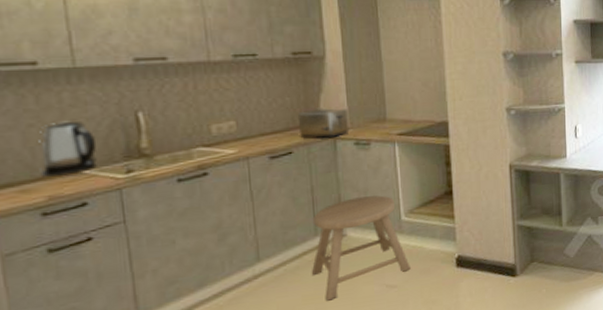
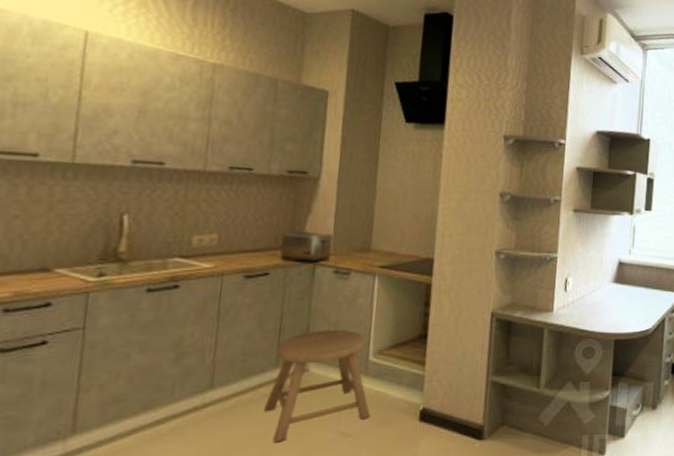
kettle: present [38,121,97,177] -> none [12,216,77,273]

